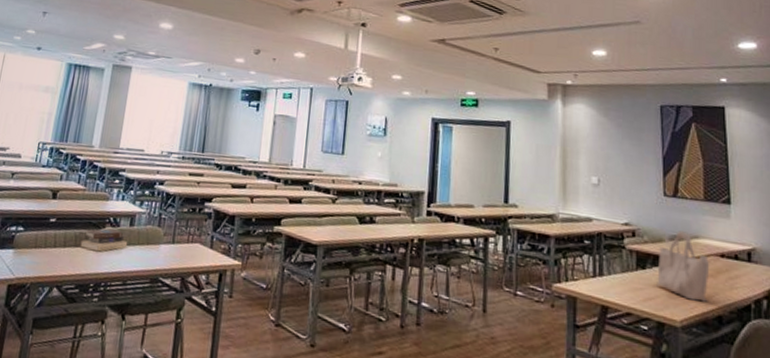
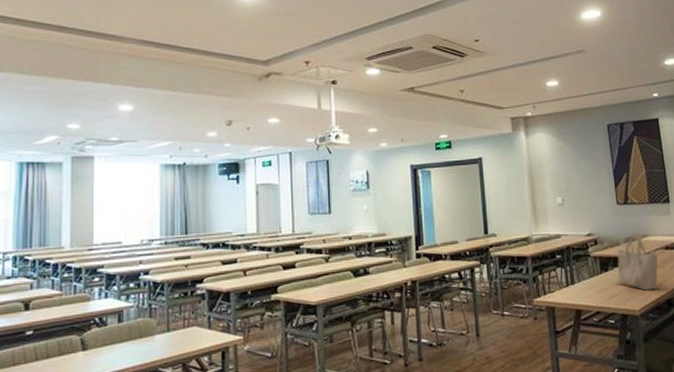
books: present [80,228,128,252] -> none [65,329,119,356]

